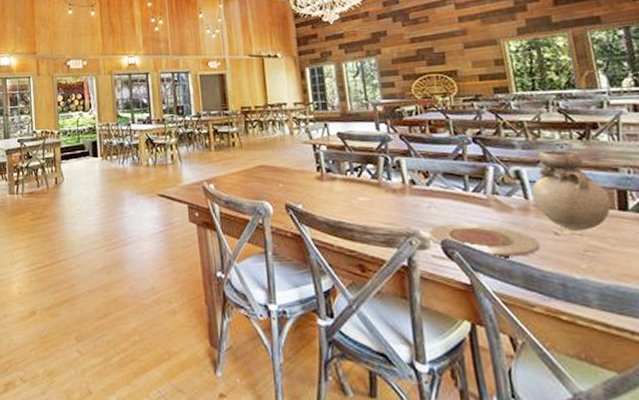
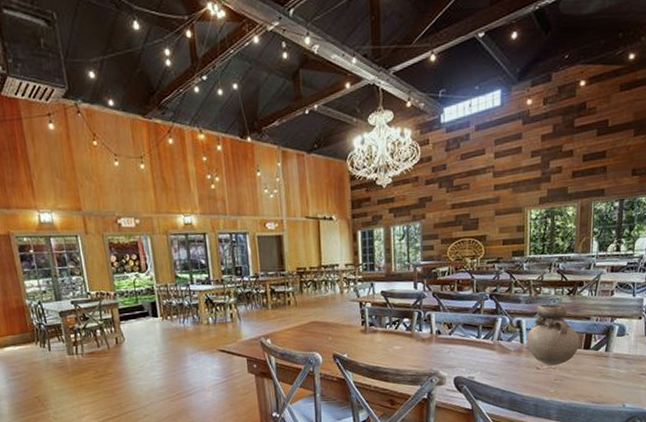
plate: present [428,223,539,257] -> none [446,363,524,388]

